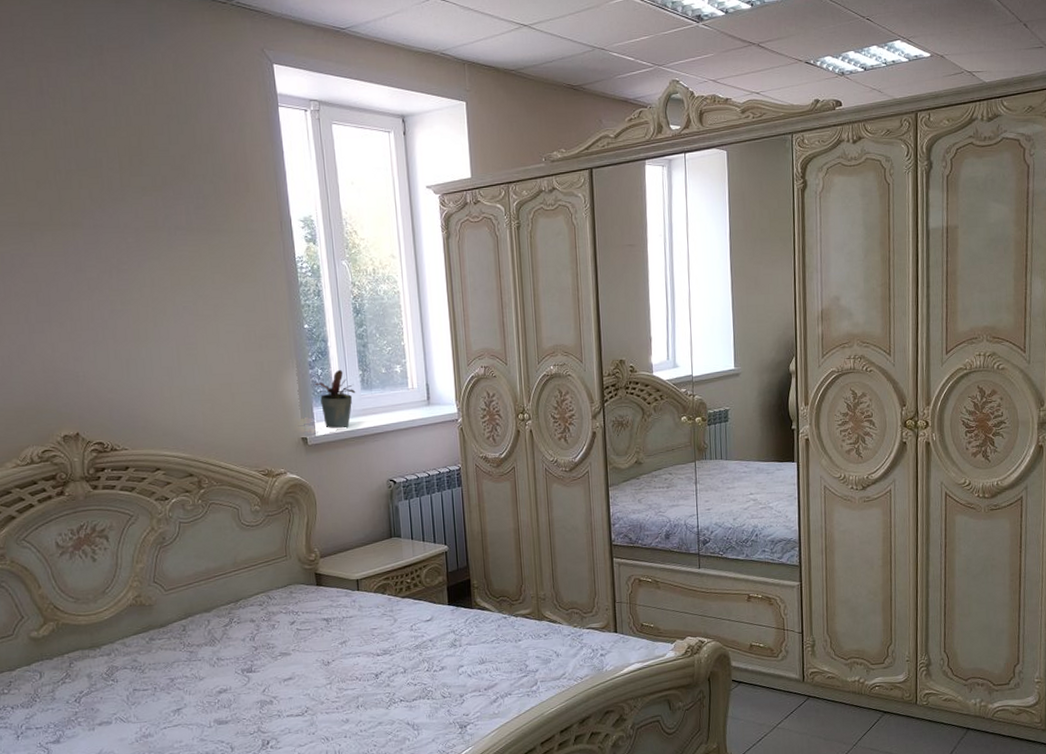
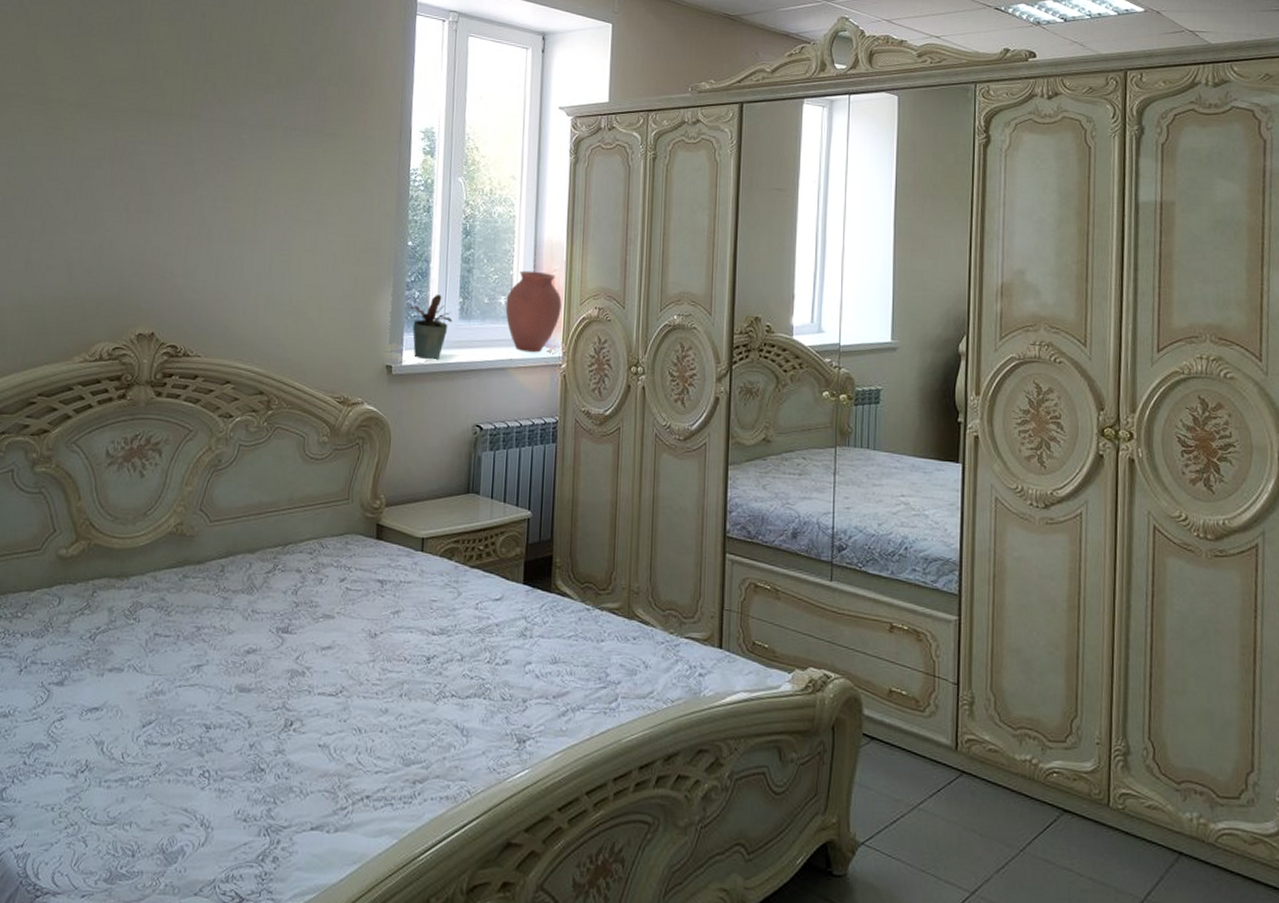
vase: none [401,340,452,413] -> present [505,270,562,353]

